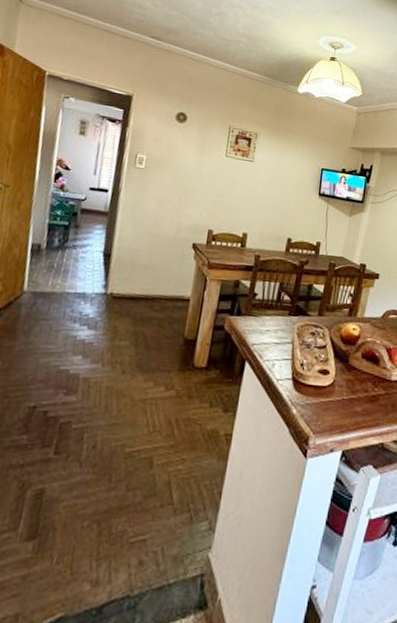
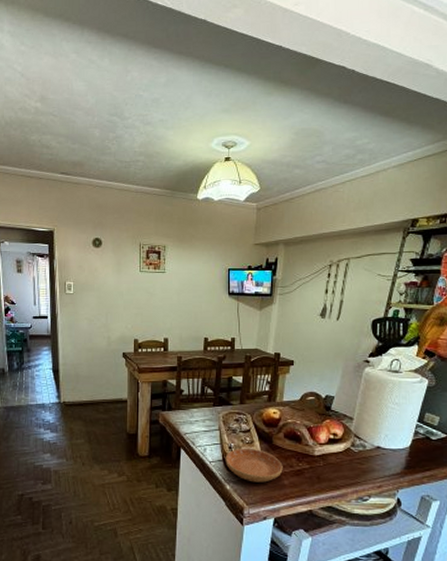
saucer: none [294,365,357,408] -> present [225,448,283,483]

